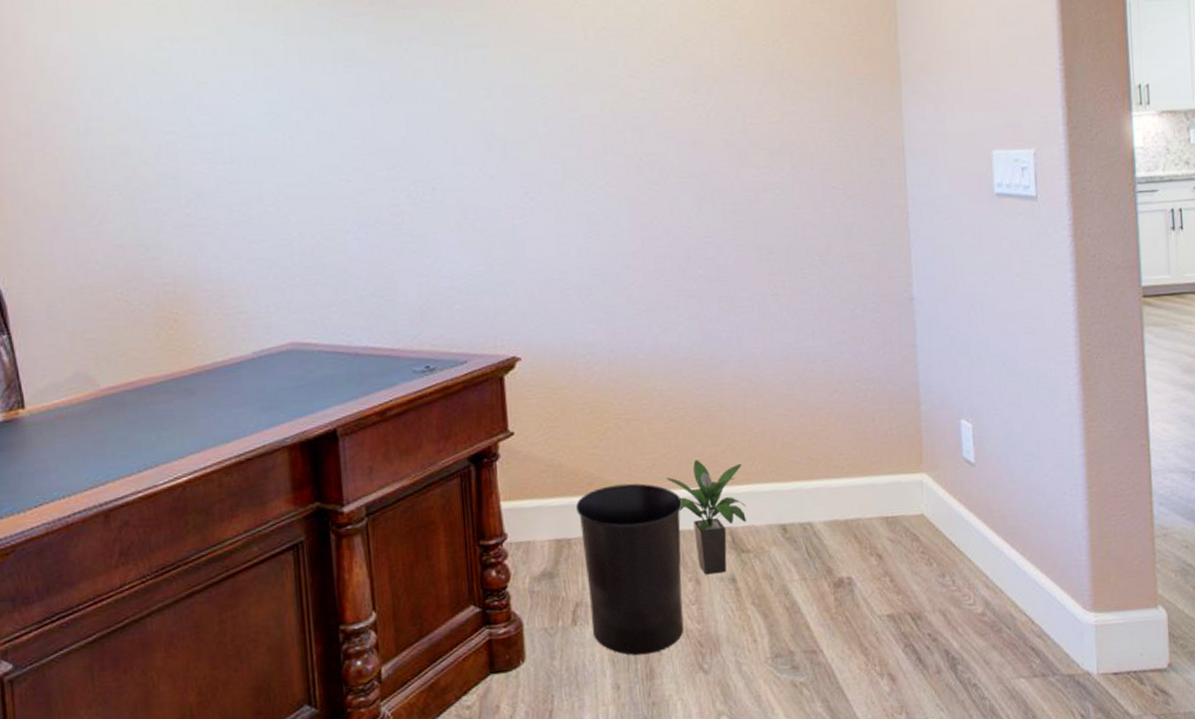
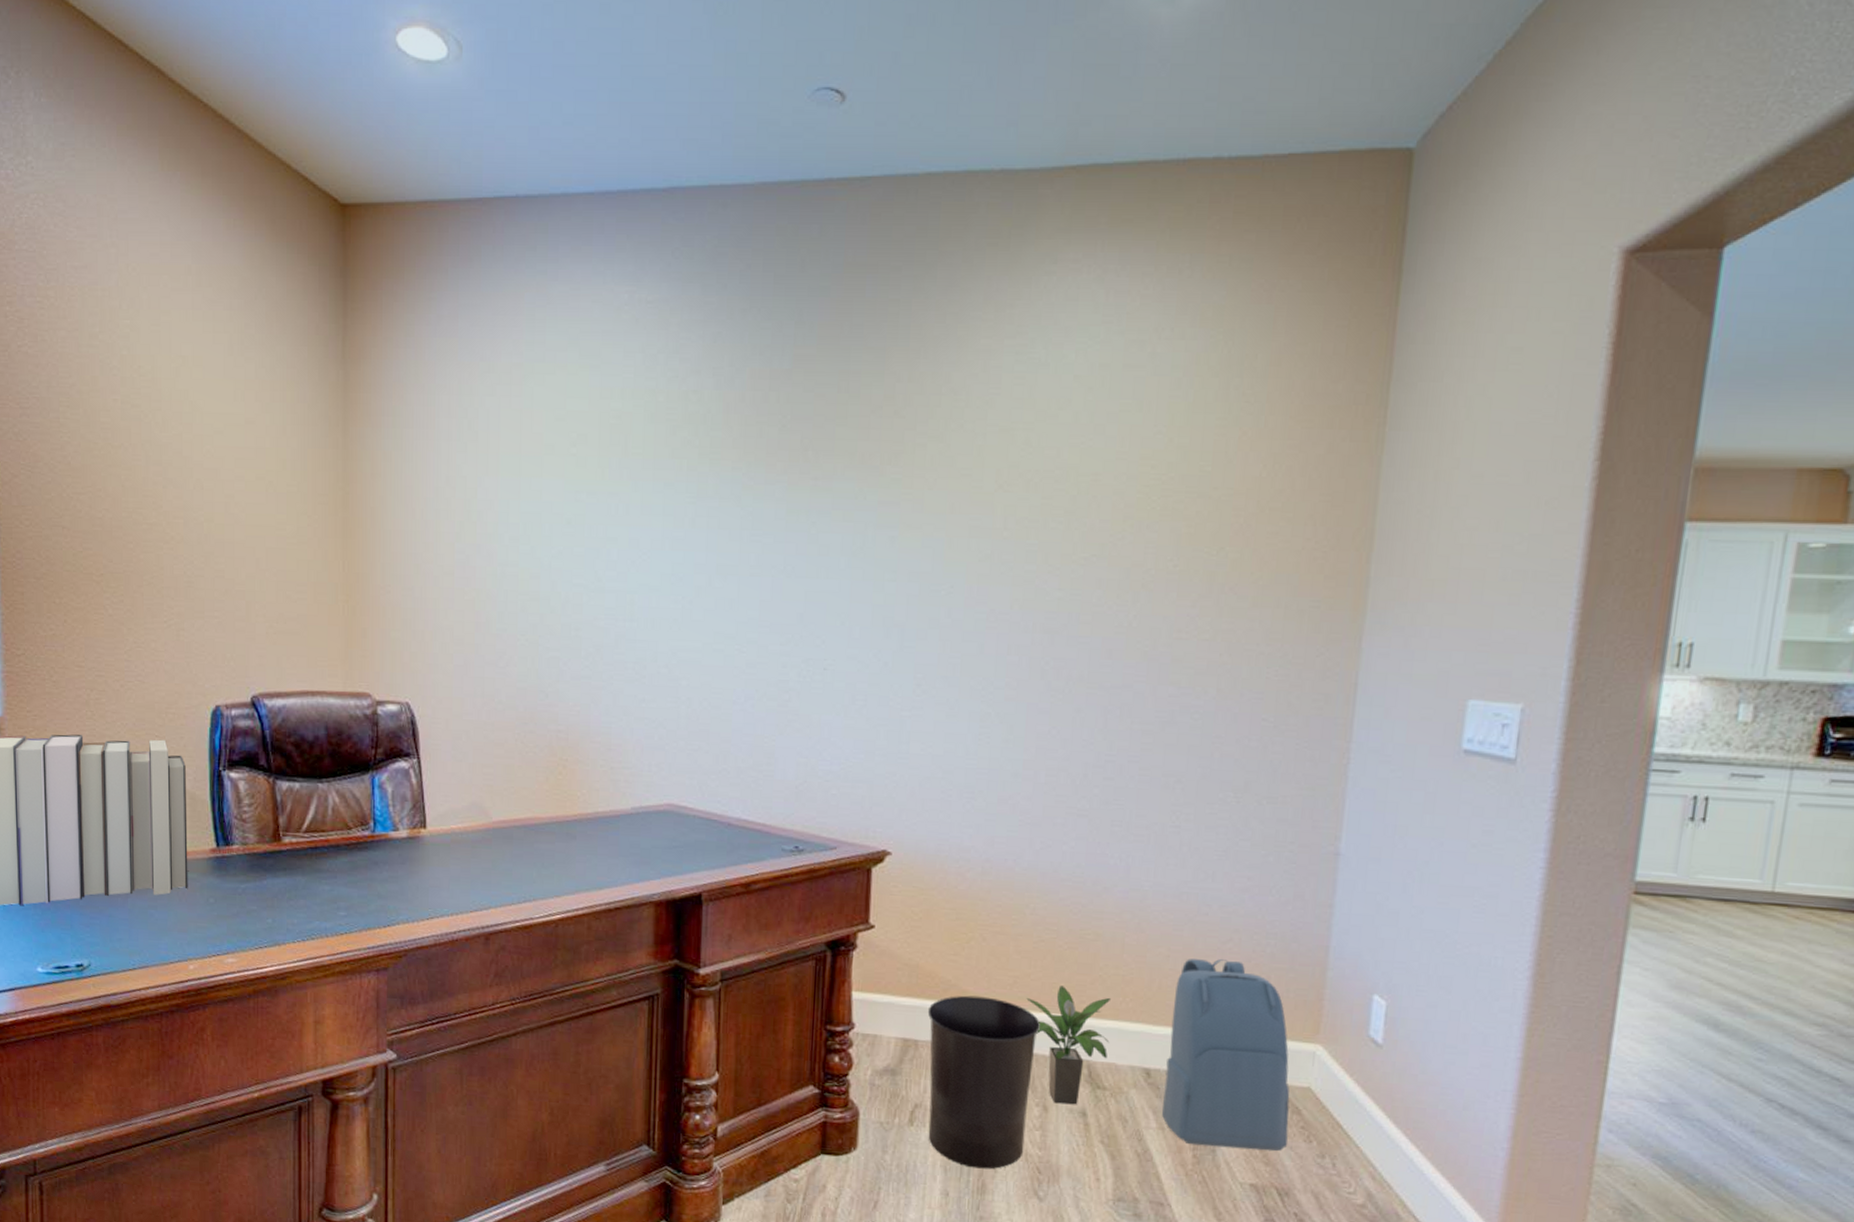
backpack: none [796,409,912,589] -> present [1162,959,1290,1152]

